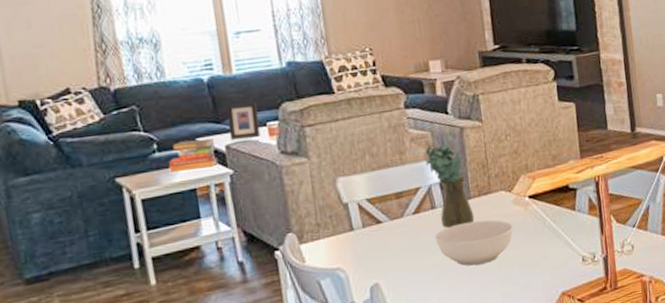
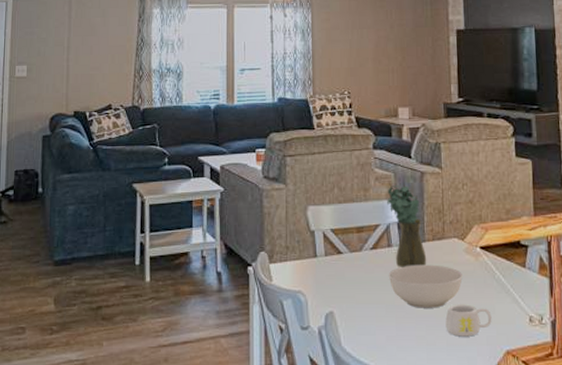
books: present [168,138,218,172] -> none [174,158,213,184]
picture frame: present [226,102,261,140] -> none [225,131,250,161]
mug: none [498,254,546,287] -> present [445,304,492,337]

